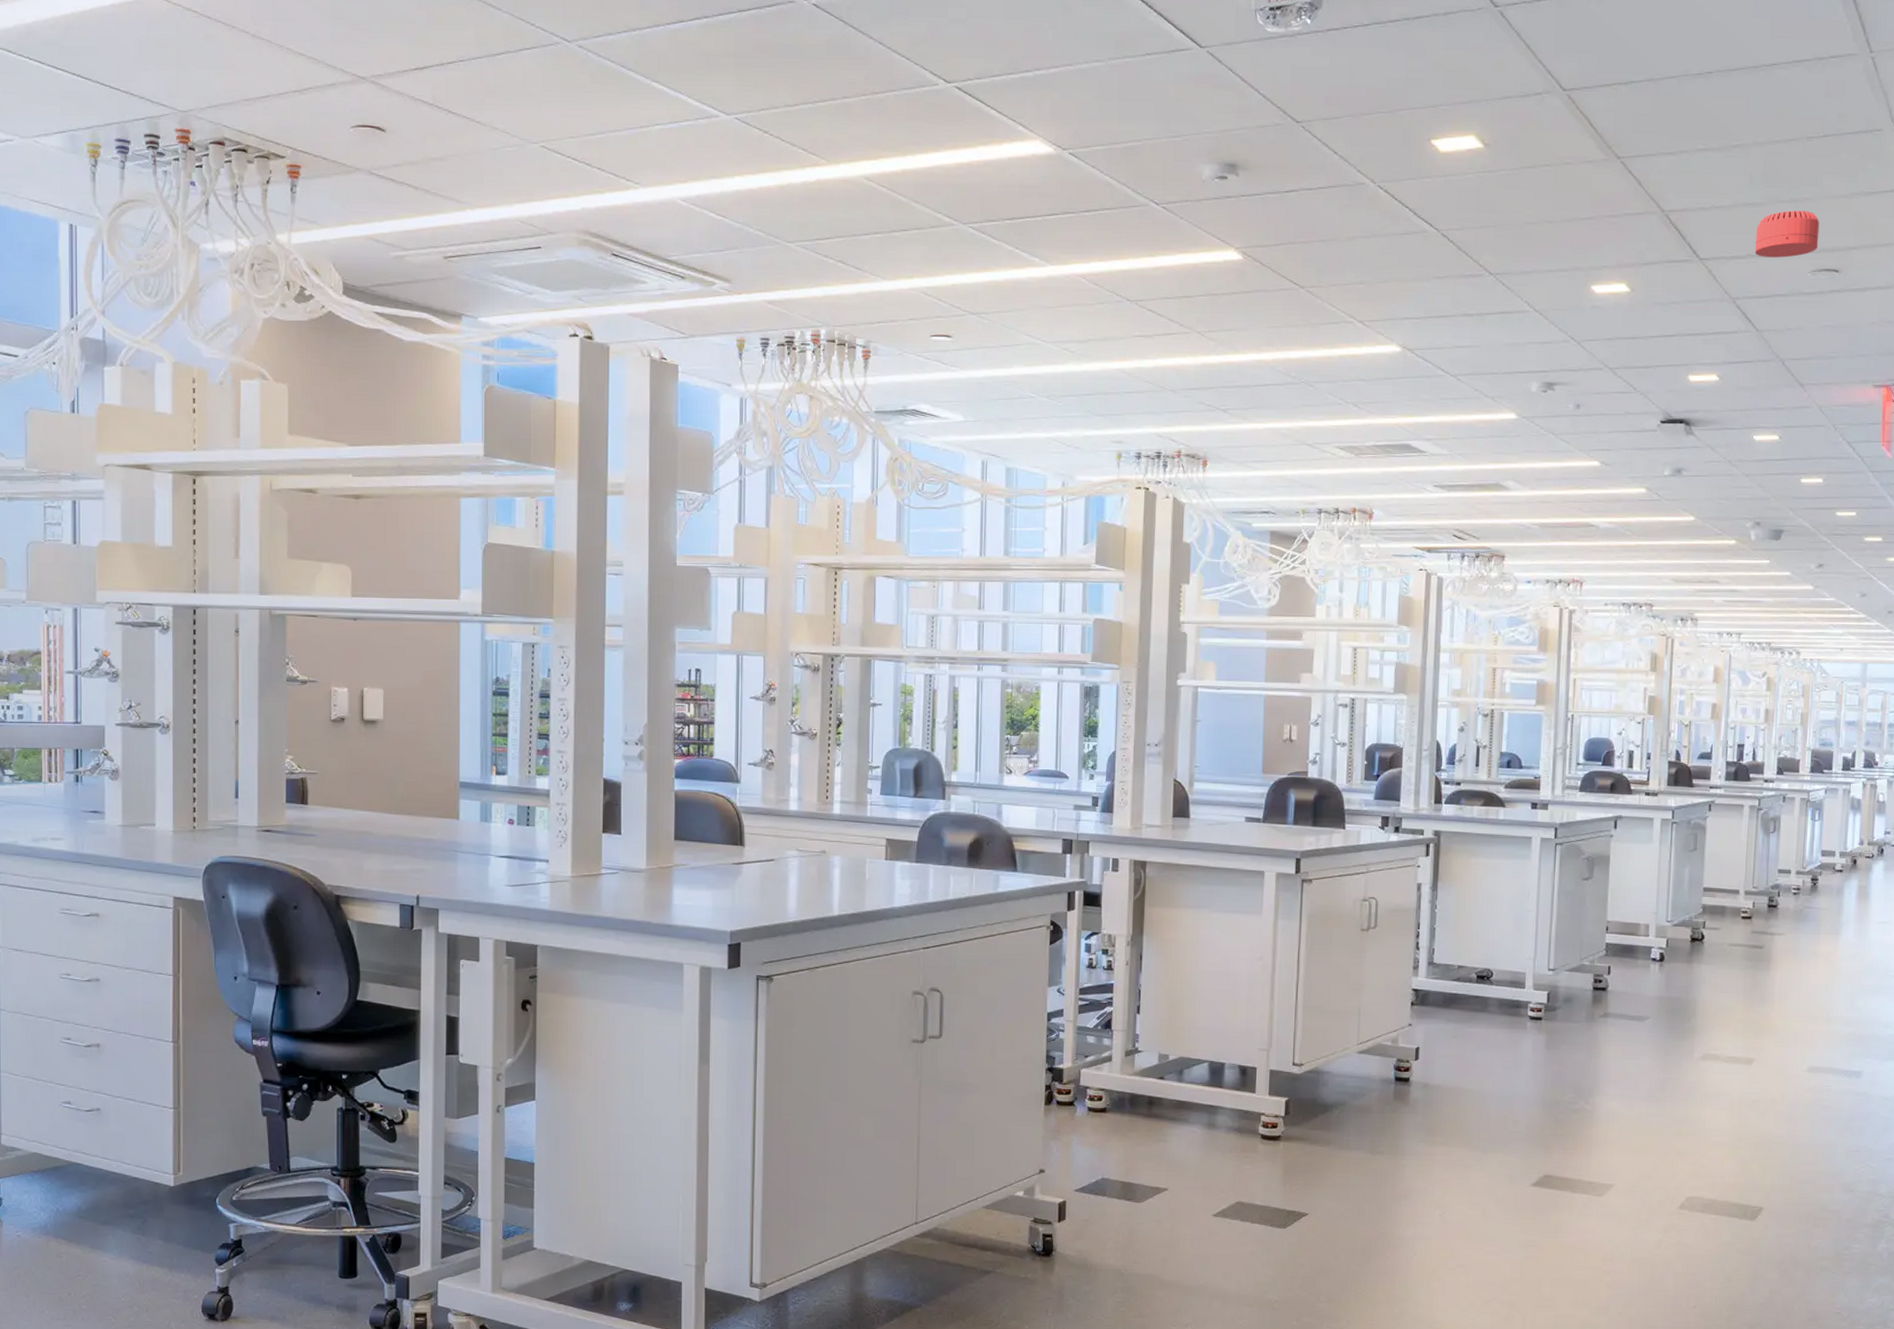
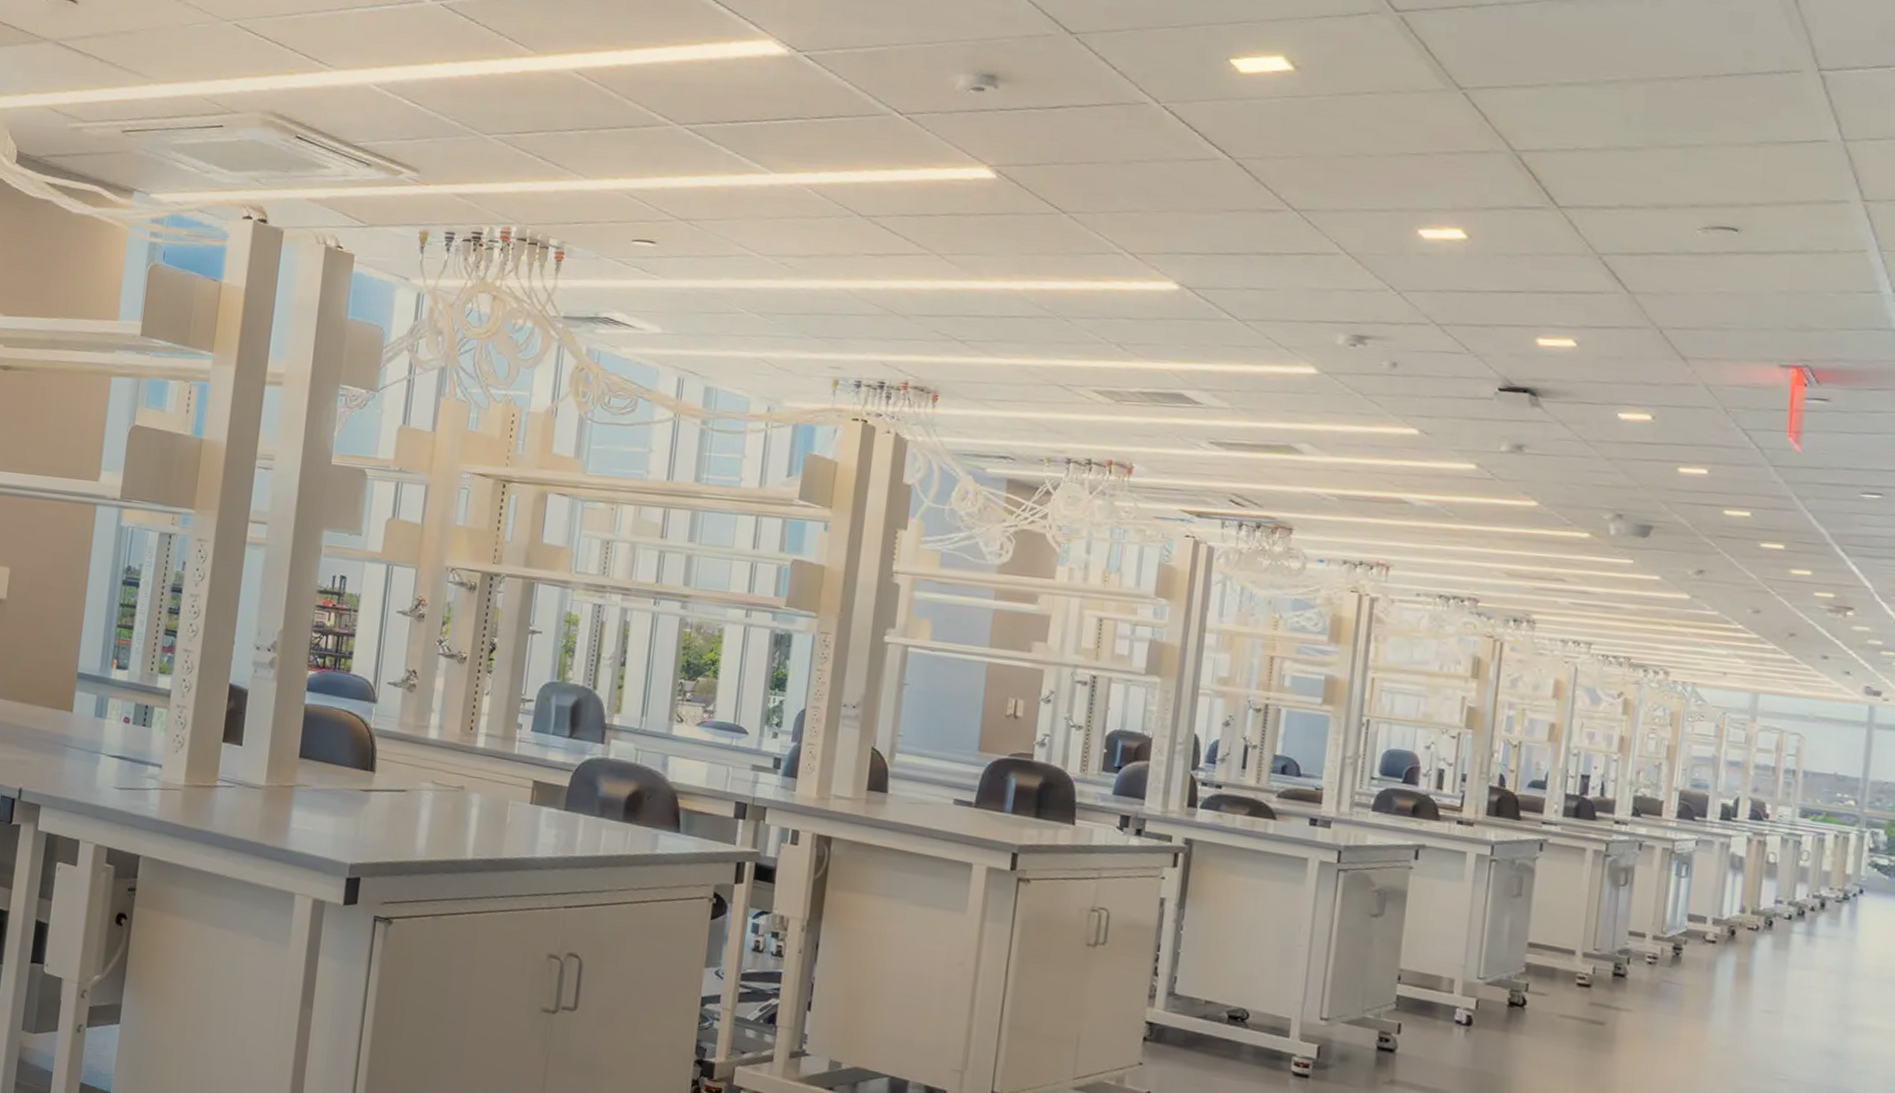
smoke detector: present [1754,210,1820,258] -> none [1628,157,1716,211]

